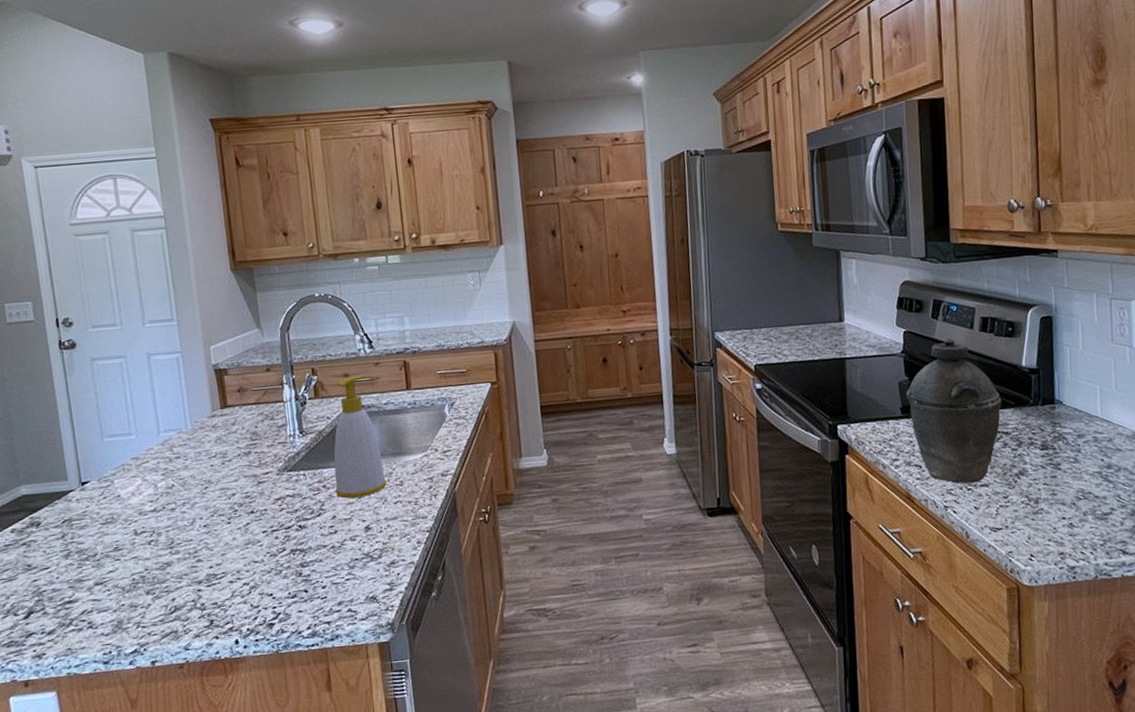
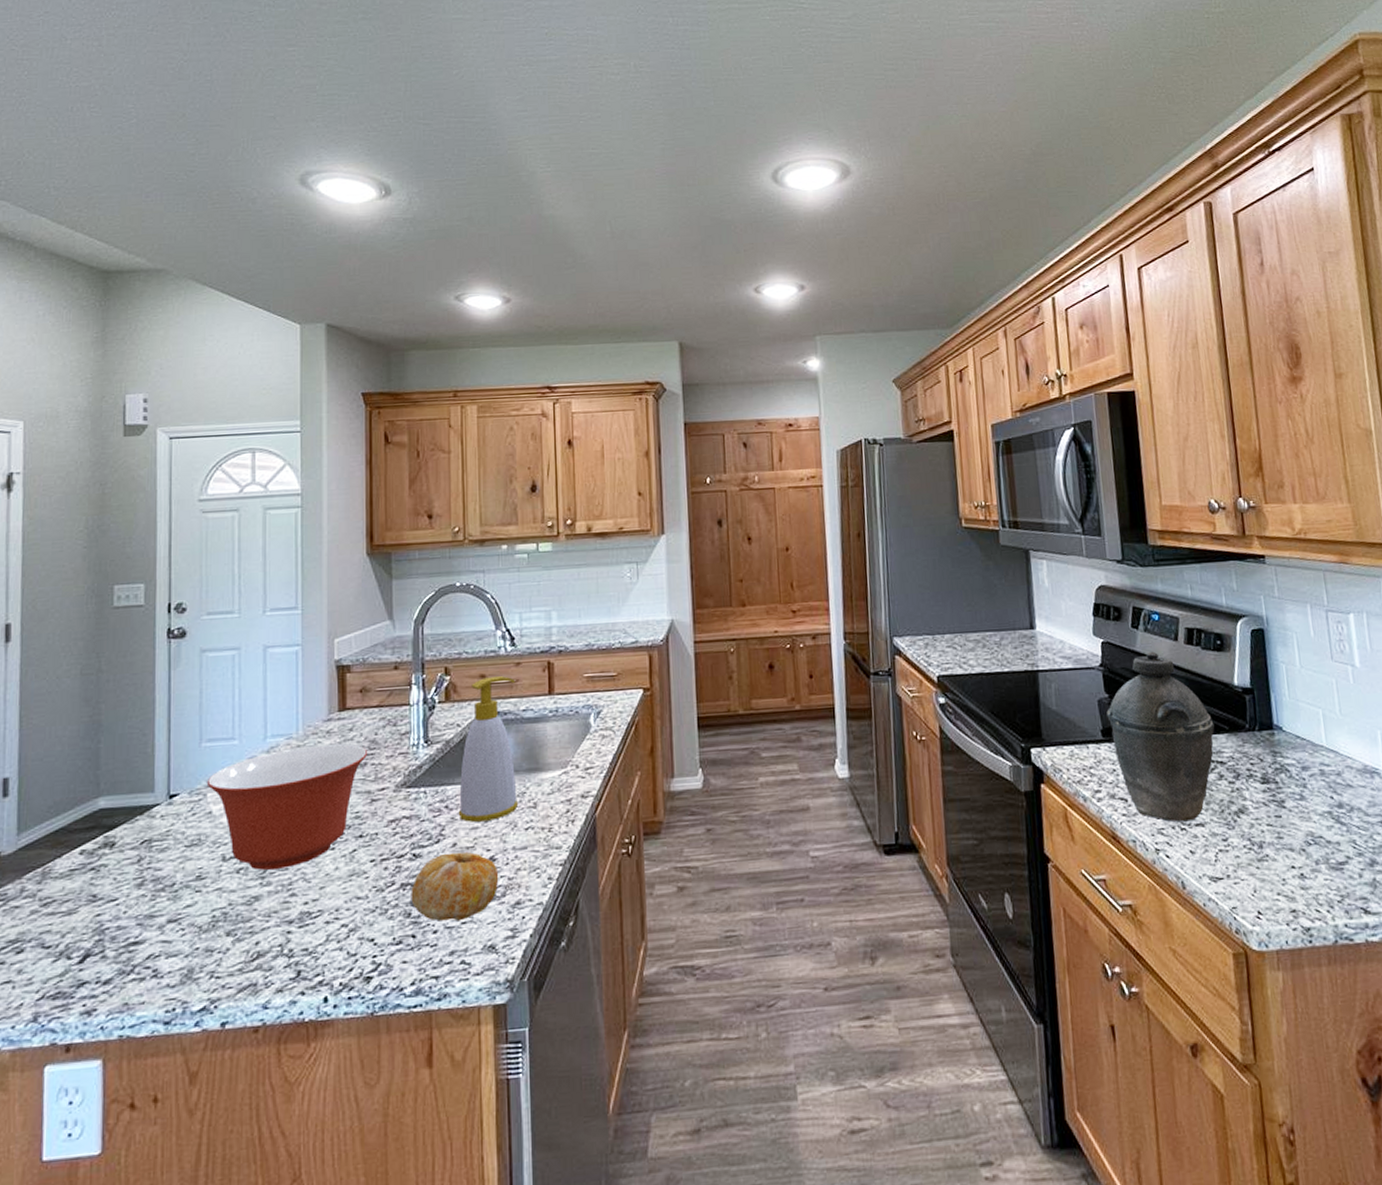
mixing bowl: none [112,436,251,542] -> present [206,743,368,870]
fruit: none [300,522,375,579] -> present [411,851,499,922]

